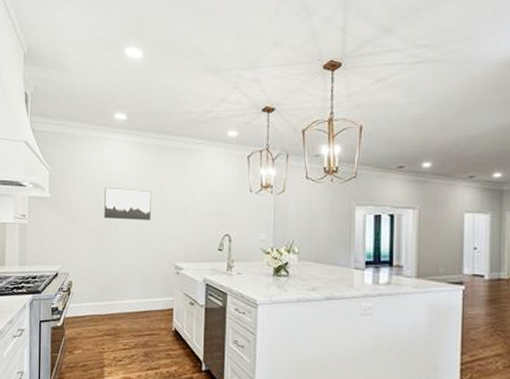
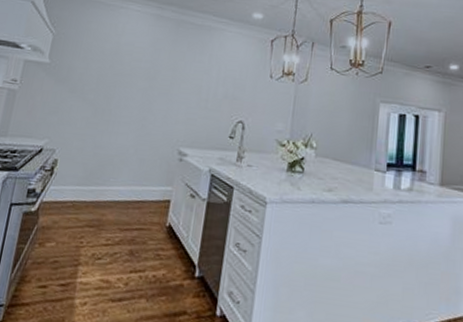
wall art: present [104,186,152,221] -> none [106,57,164,99]

